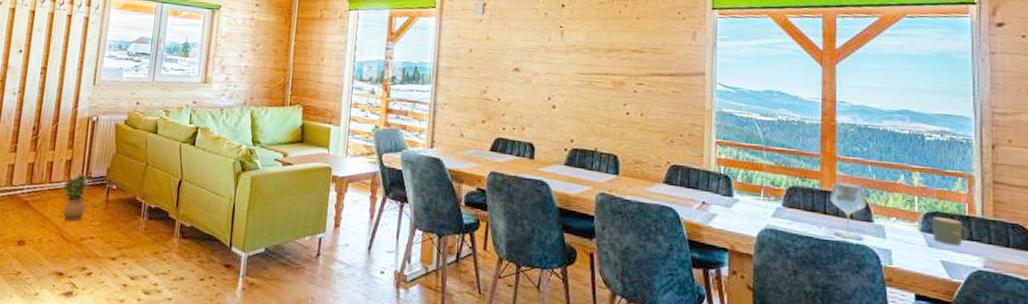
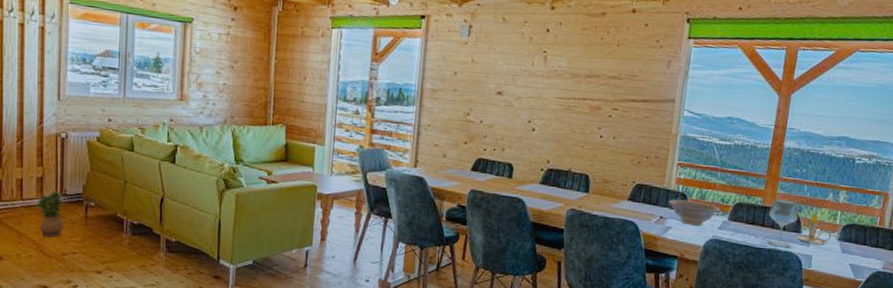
bowl: none [710,182,772,213] -> present [668,199,721,226]
candlestick: none [866,200,911,237] -> present [795,215,831,245]
mug: present [932,217,968,247] -> none [847,228,876,253]

